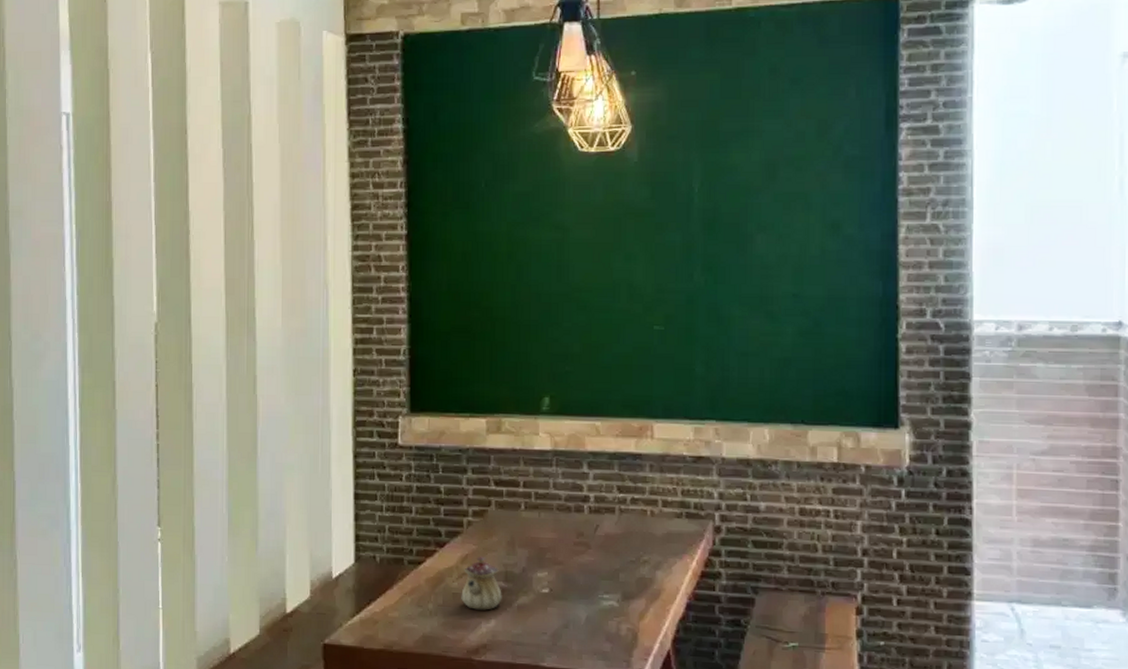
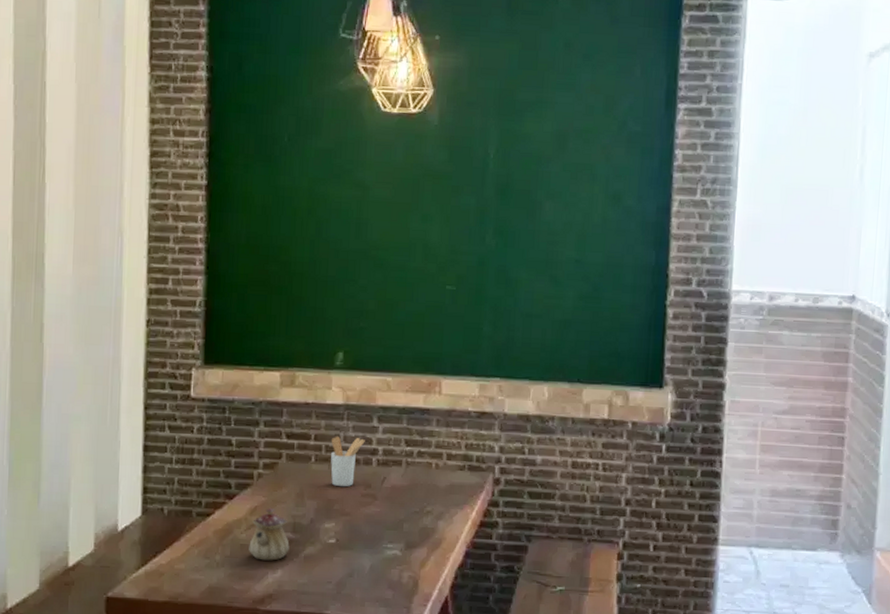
utensil holder: none [540,482,576,535] -> present [331,436,365,487]

